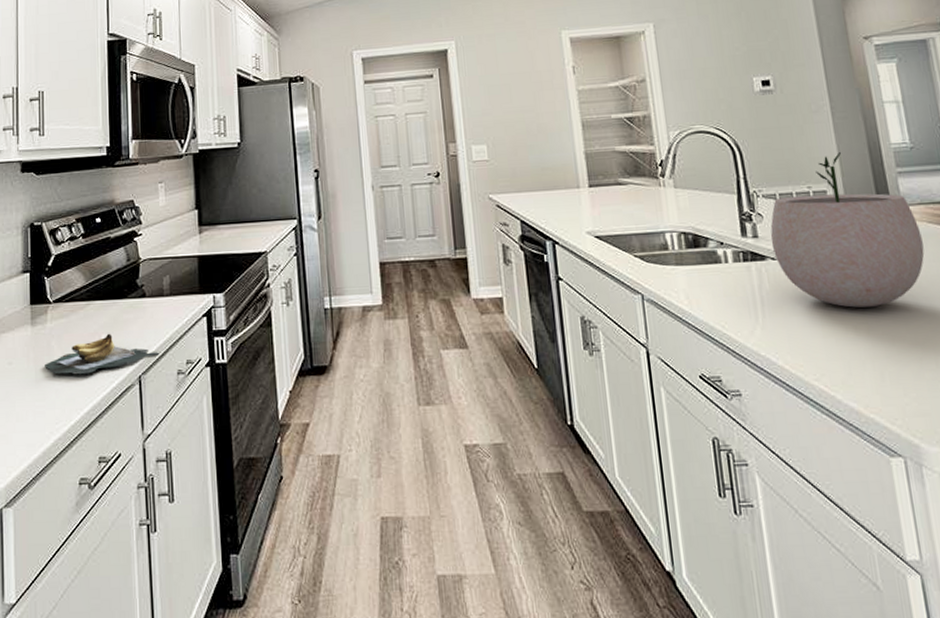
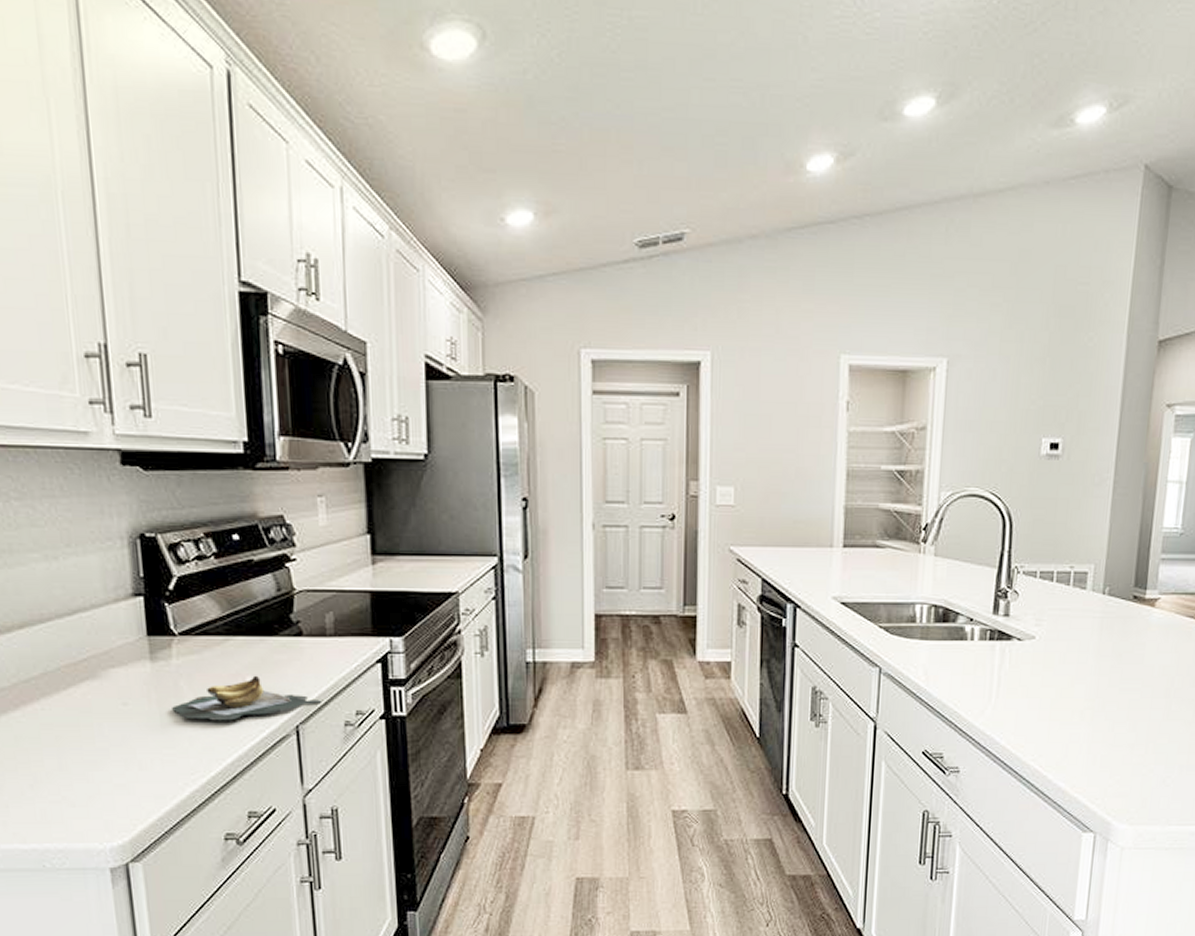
plant pot: present [770,152,925,308] -> none [1020,532,1167,693]

